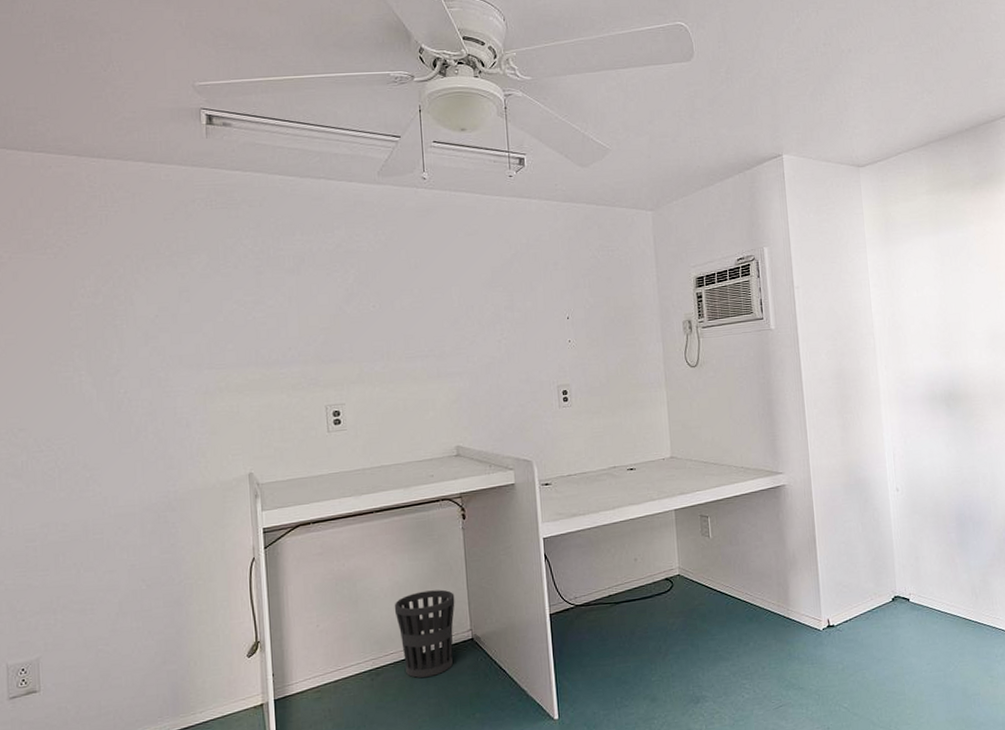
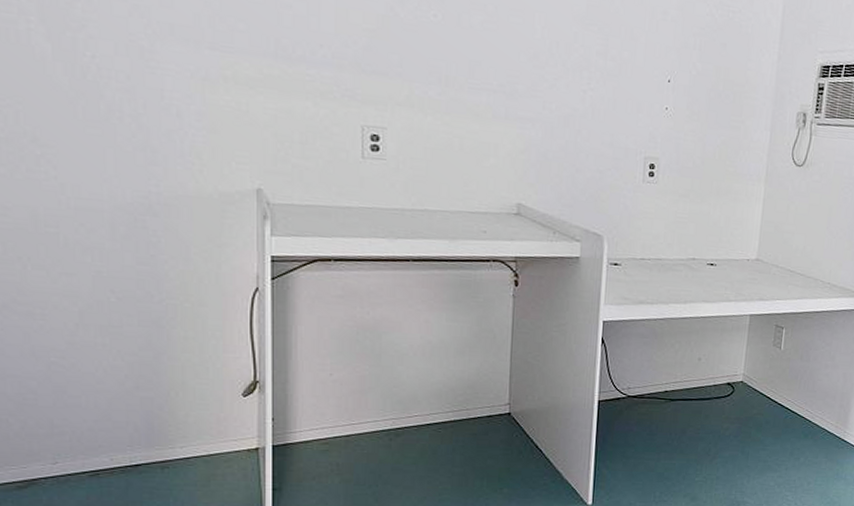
wastebasket: present [394,589,455,678] -> none [423,355,495,445]

